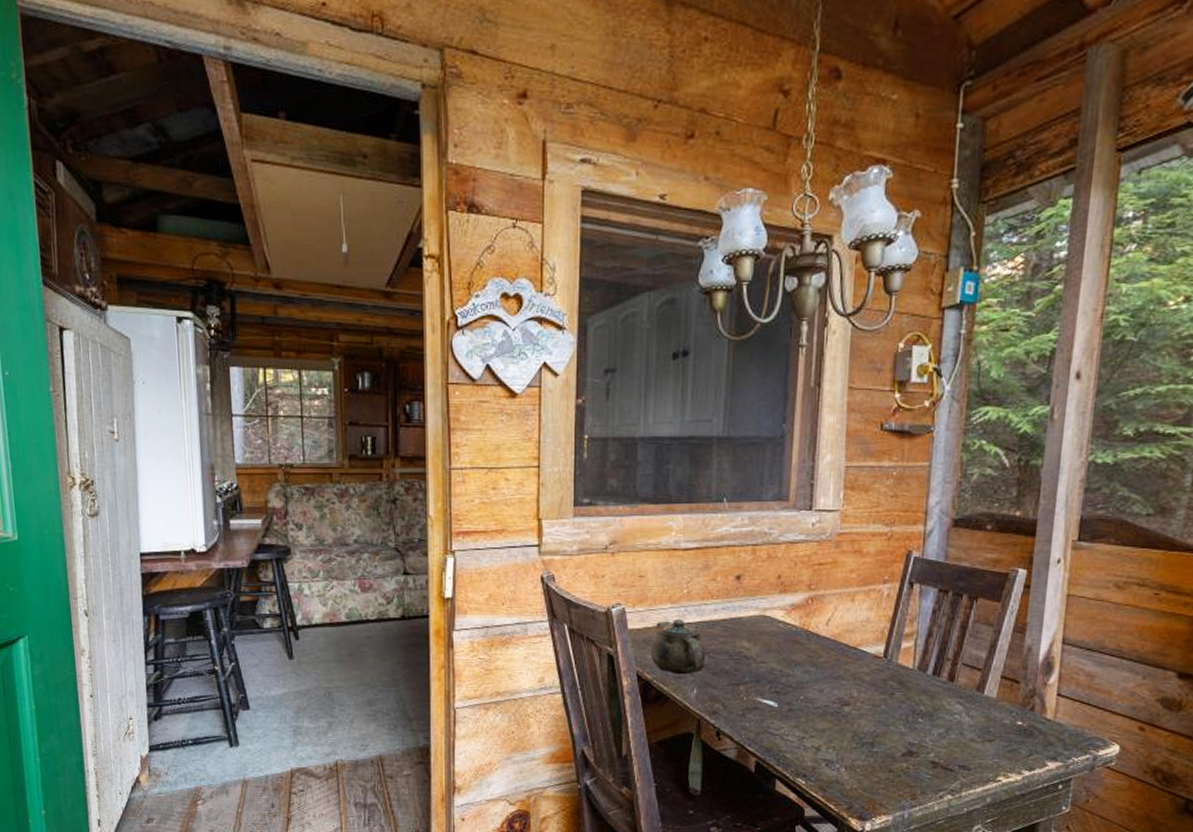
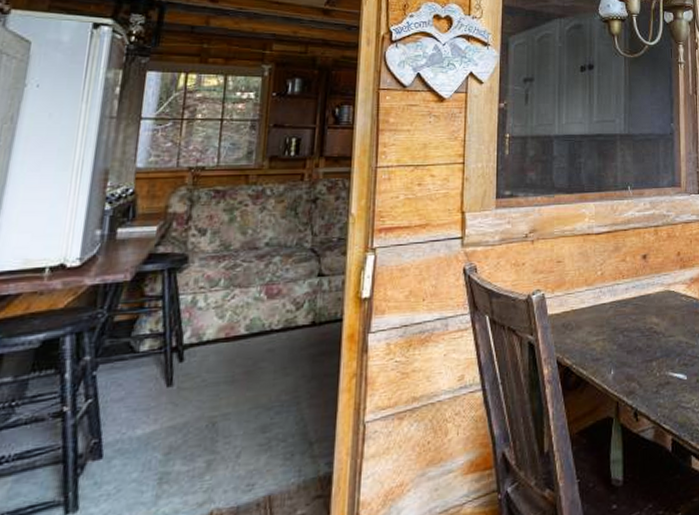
teapot: present [651,618,705,675] -> none [570,300,620,357]

